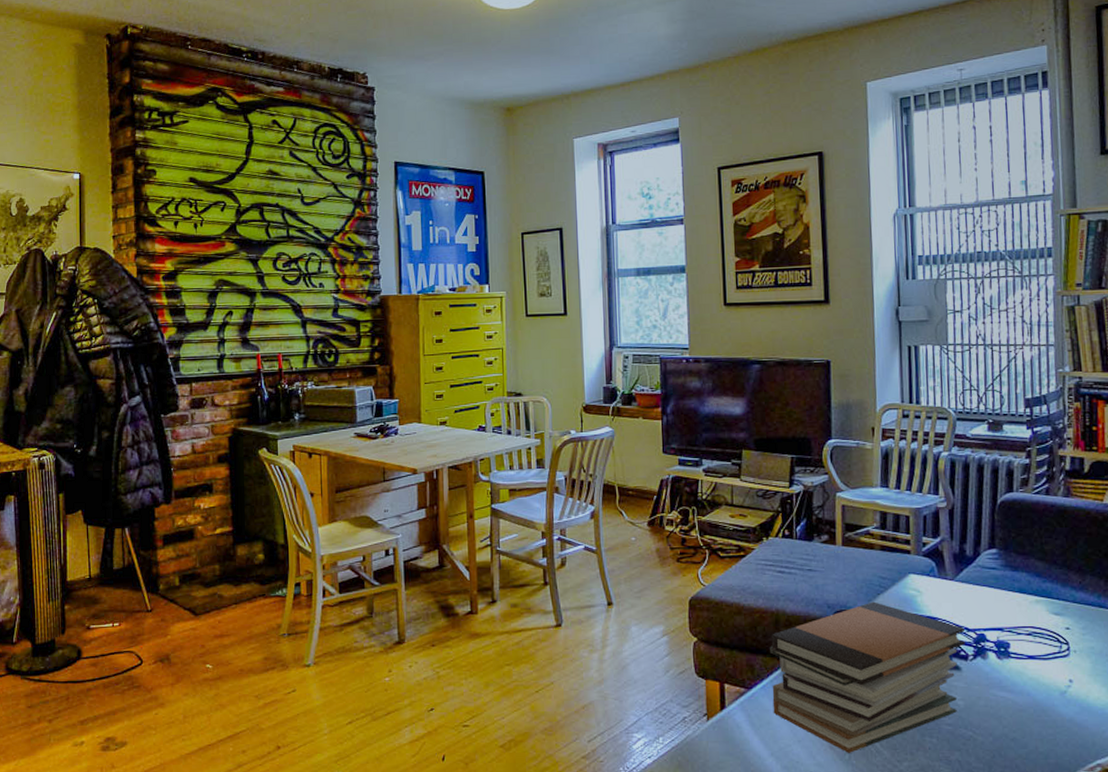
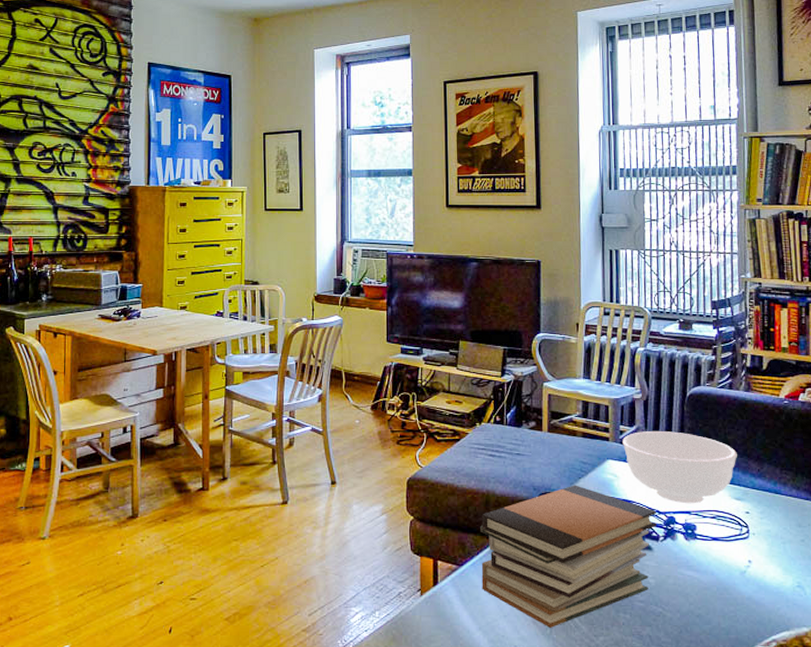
bowl: none [926,542,1056,620] -> present [622,431,737,504]

